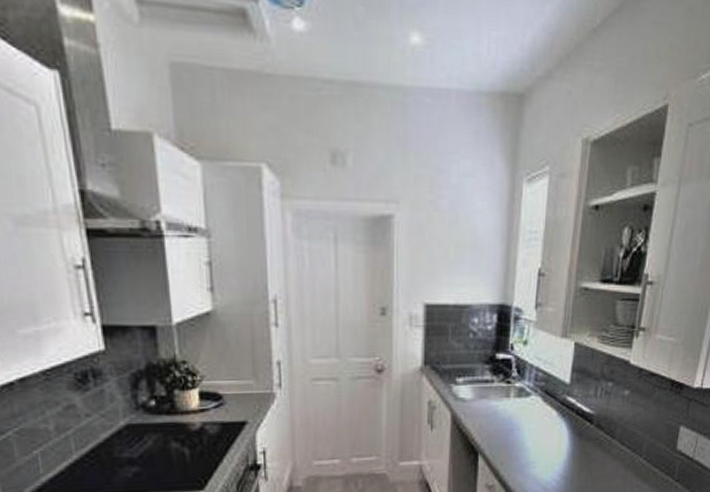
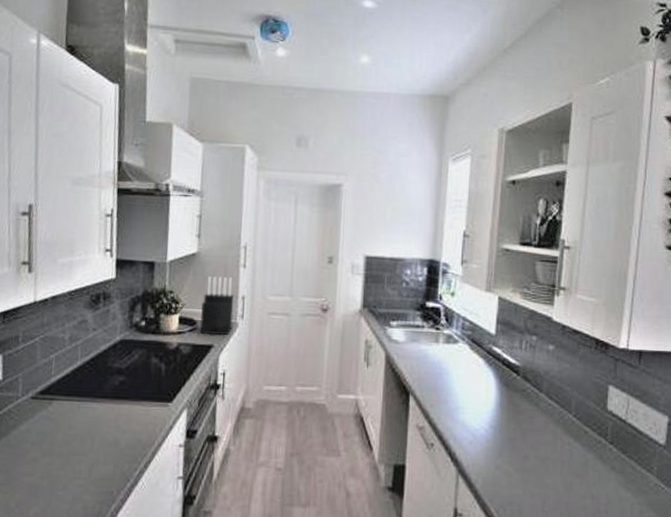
knife block: none [226,340,269,410] -> present [199,276,234,335]

